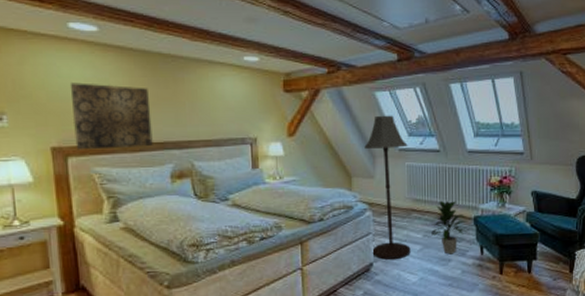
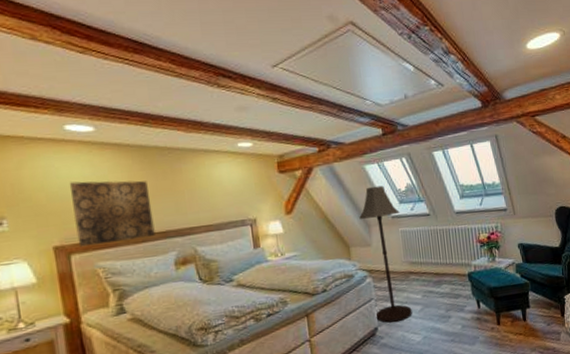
indoor plant: present [431,200,469,254] -> none [429,260,465,311]

